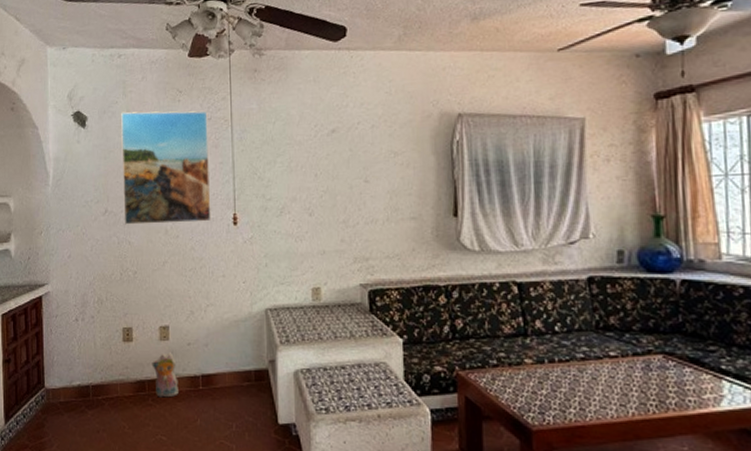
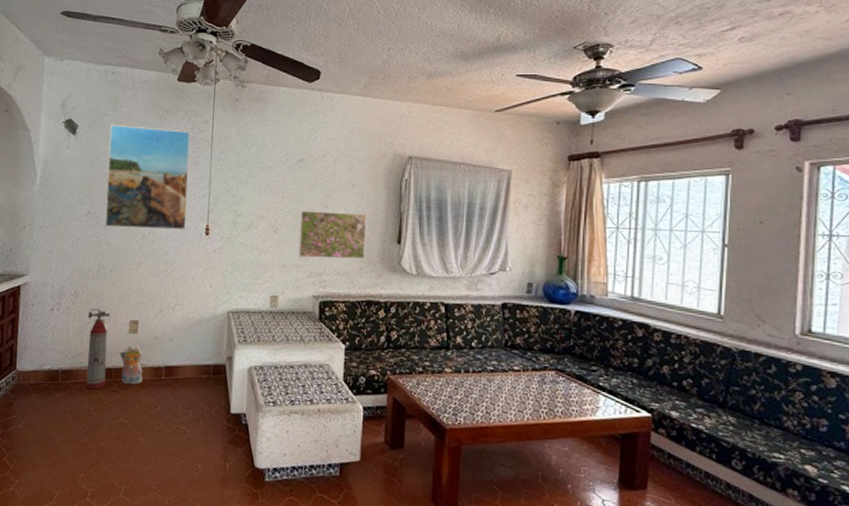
fire extinguisher: none [115,316,139,405] -> present [85,309,110,390]
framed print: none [337,185,417,241] -> present [298,211,366,259]

